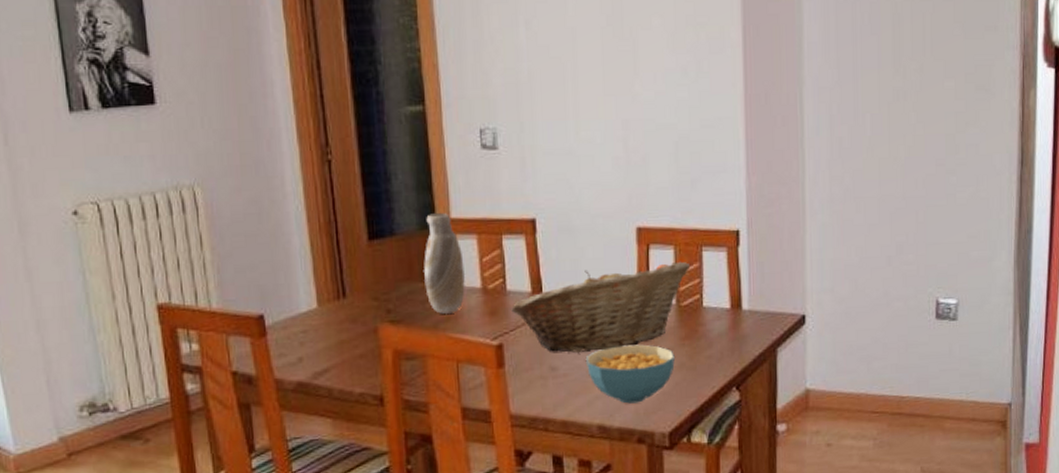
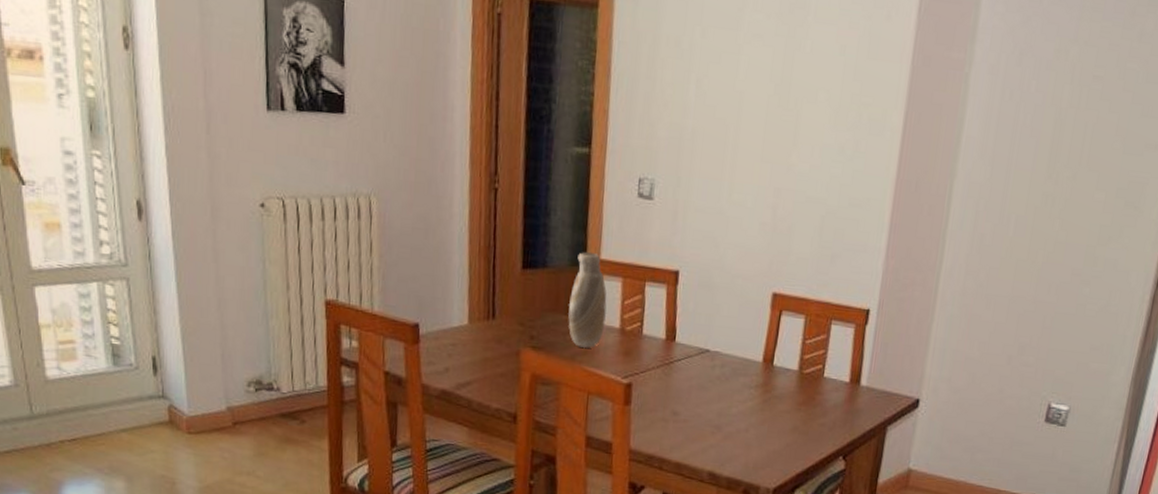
fruit basket: present [511,261,691,353] -> none [644,325,818,404]
cereal bowl: present [586,344,675,404] -> none [706,401,790,457]

